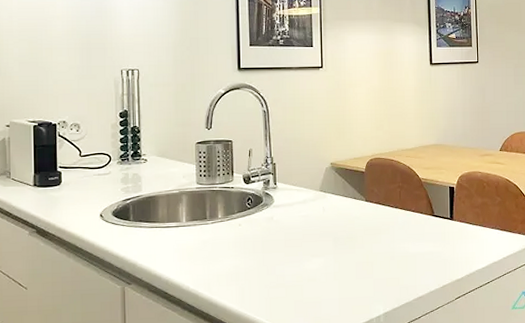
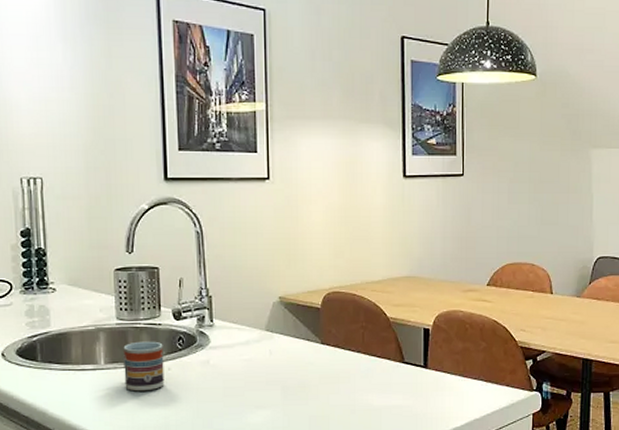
cup: none [201,202,236,245] -> present [122,341,165,392]

